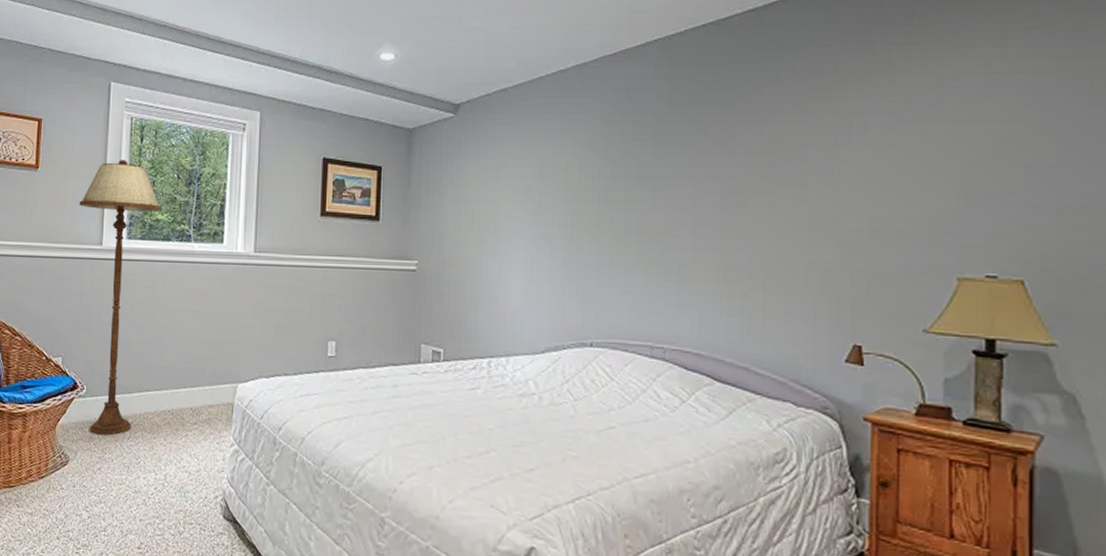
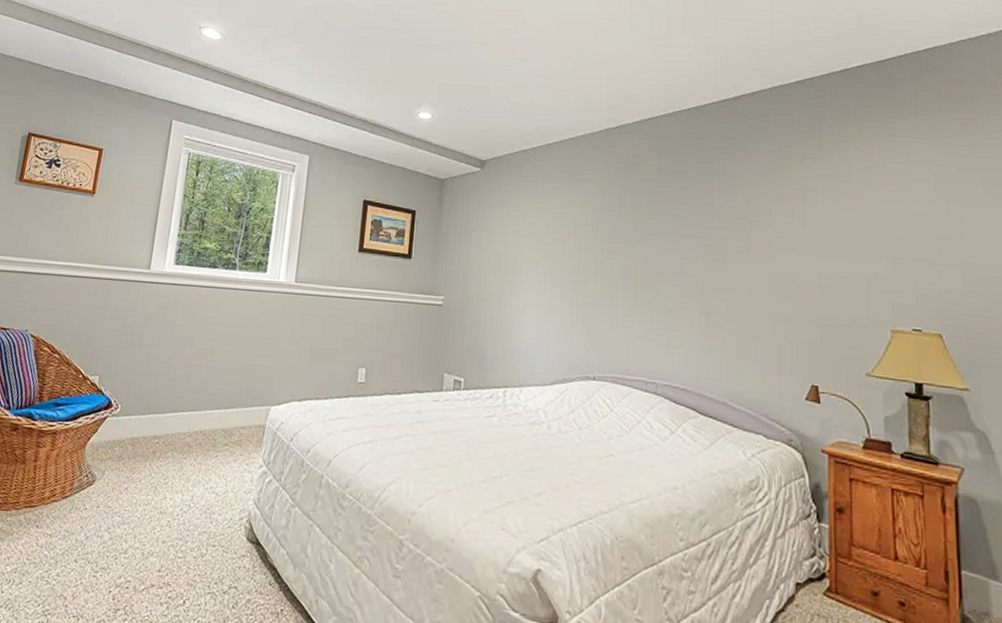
floor lamp: present [79,159,162,436] -> none [119,190,211,455]

